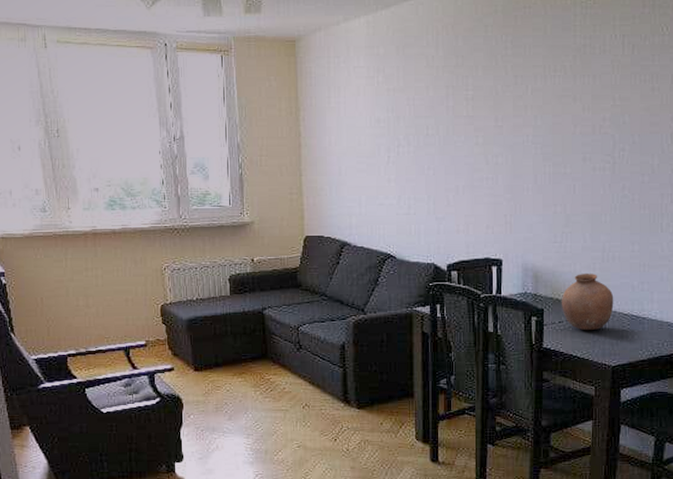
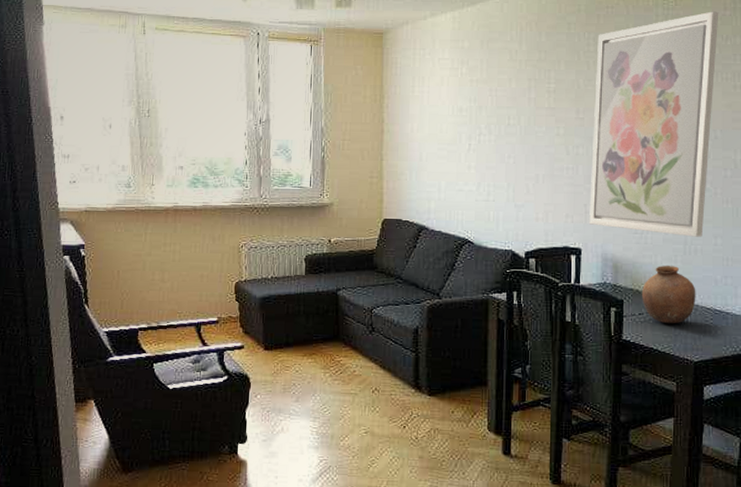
wall art: none [510,9,638,244] -> present [589,11,719,237]

